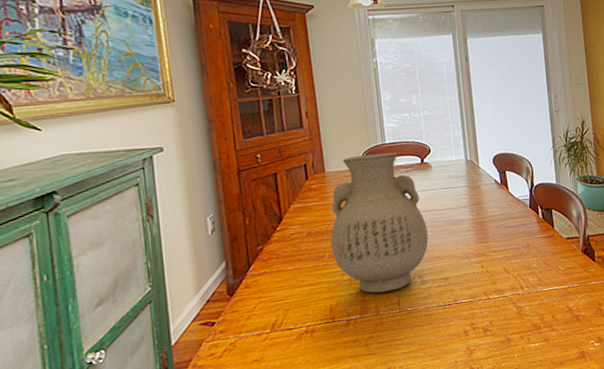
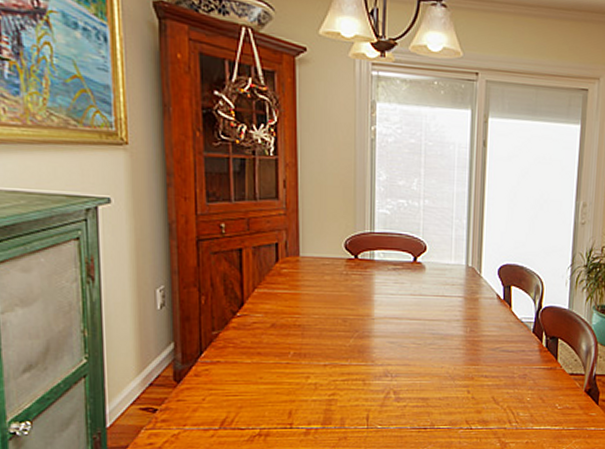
vase: present [330,152,429,293] -> none [297,241,411,404]

